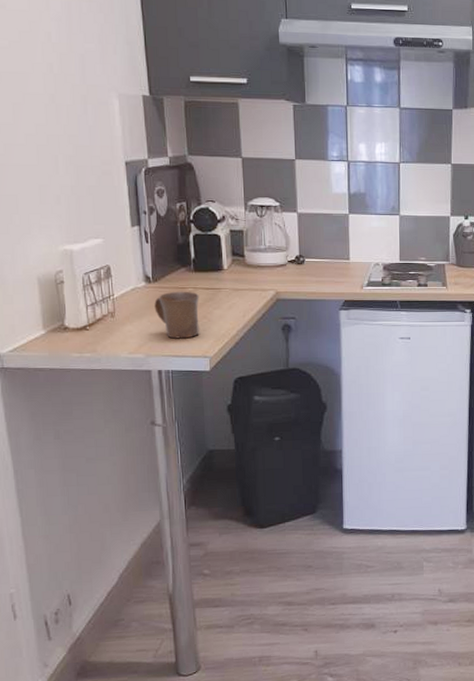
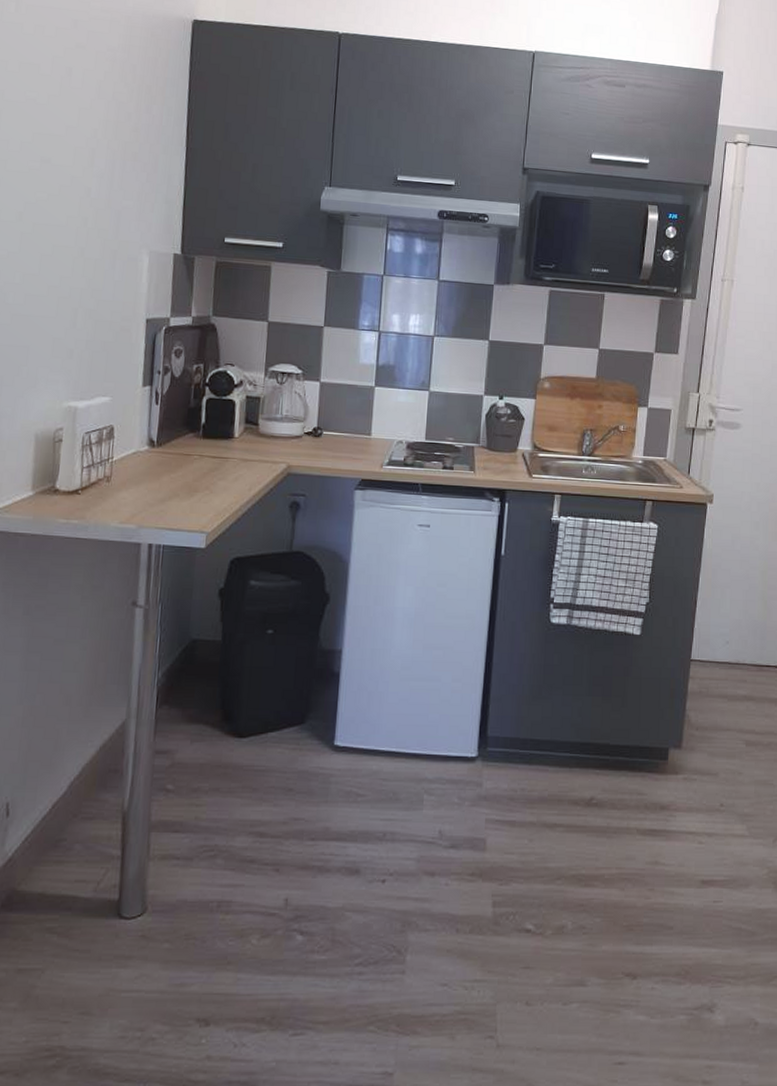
mug: present [154,291,199,339] -> none [154,457,204,511]

